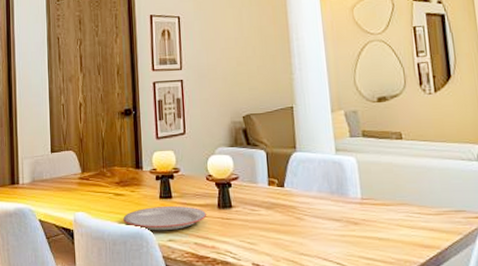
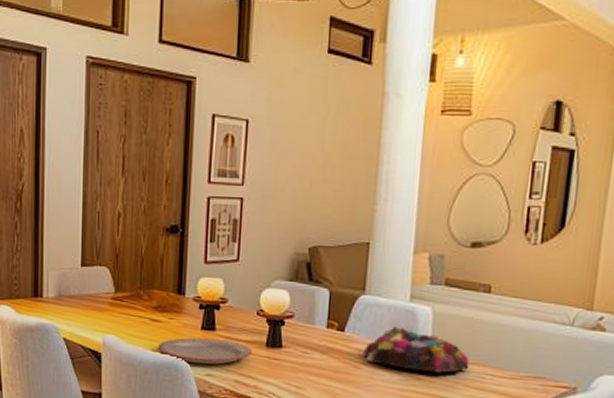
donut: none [303,178,398,217] -> present [363,327,470,373]

